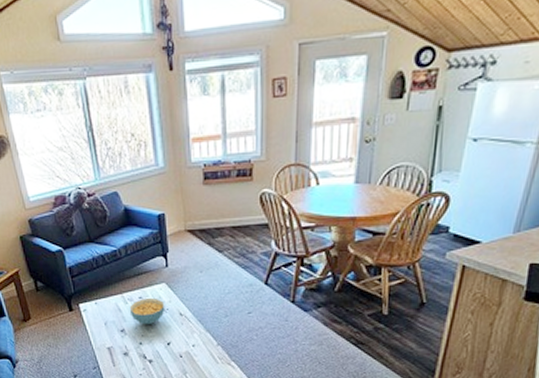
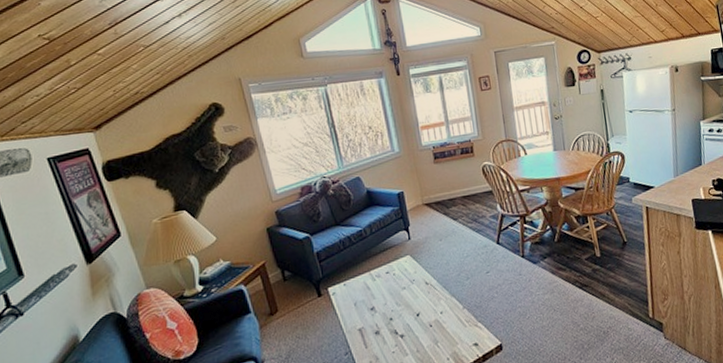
cereal bowl: present [129,297,165,325] -> none [377,271,412,300]

